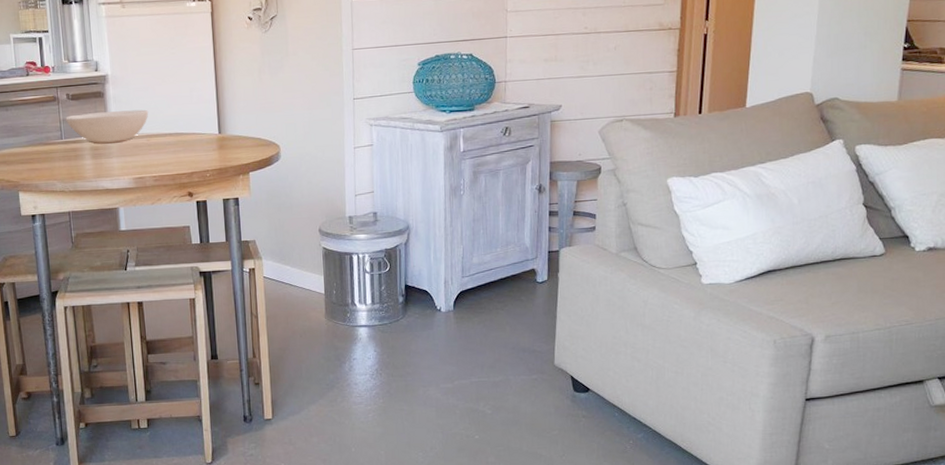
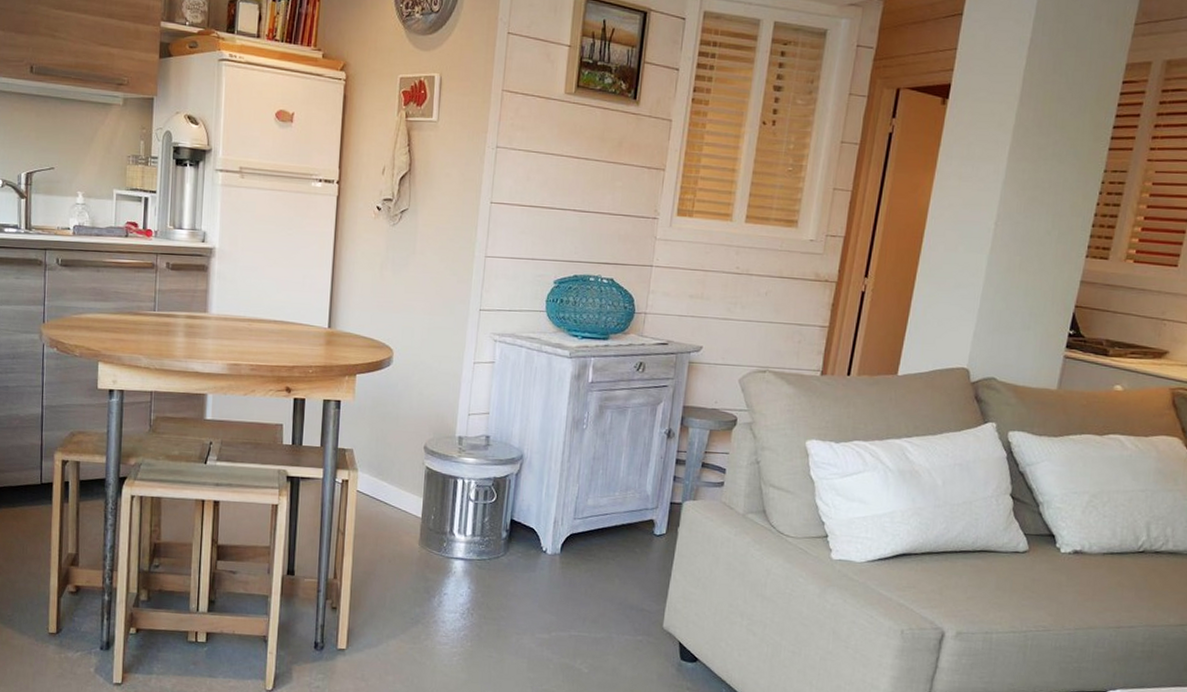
bowl: present [66,109,149,145] -> none [162,286,255,324]

